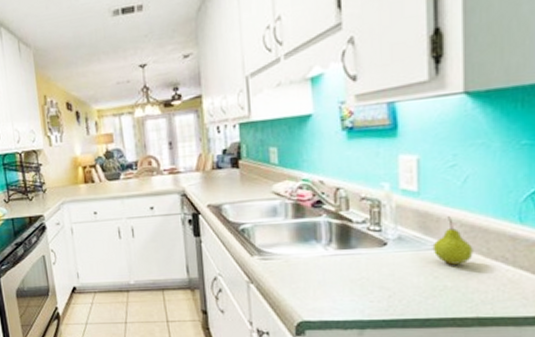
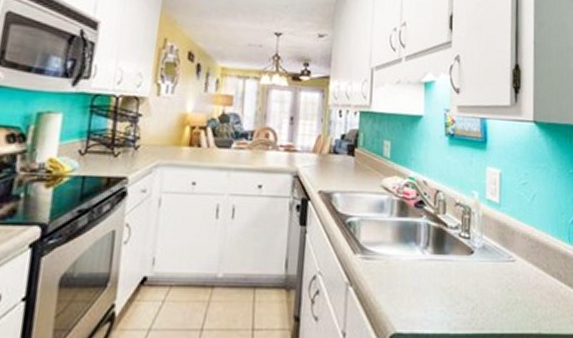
fruit: present [432,216,473,265] -> none [508,230,538,278]

